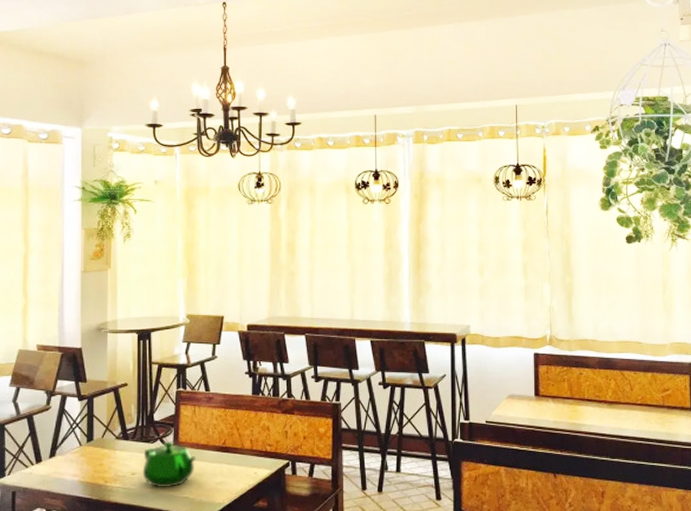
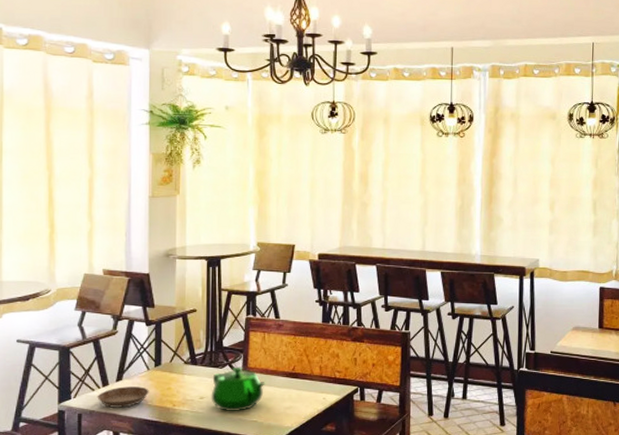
saucer: none [30,463,82,485] -> present [97,386,149,408]

